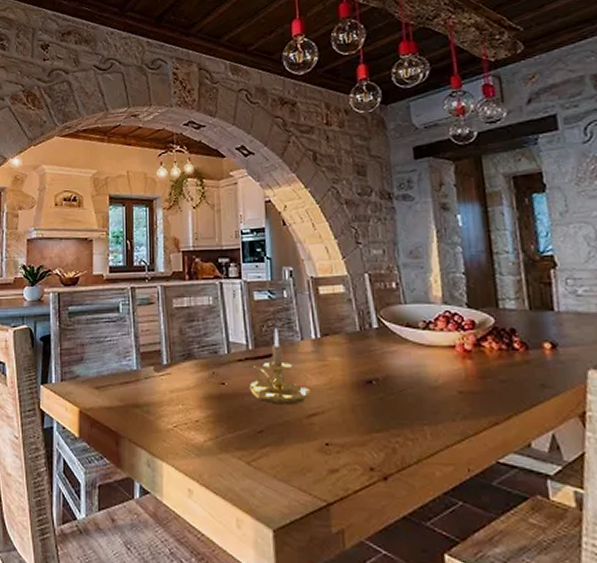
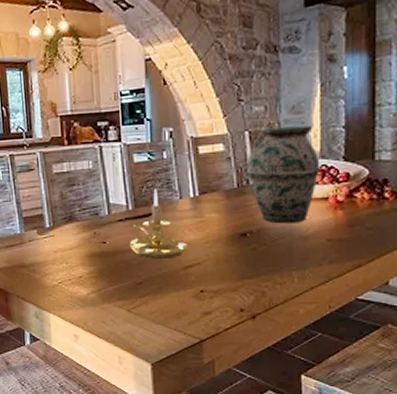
vase: none [368,270,444,372] -> present [247,125,320,224]

